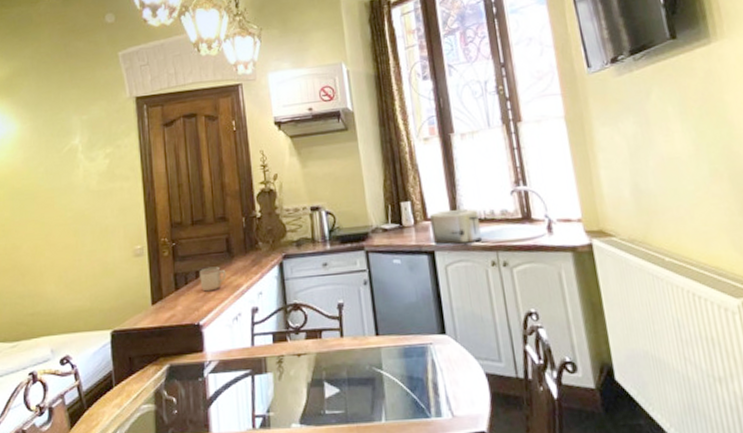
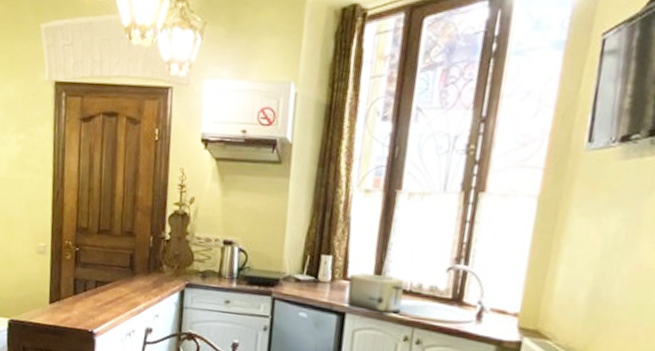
mug: present [199,266,227,292] -> none [98,279,126,304]

